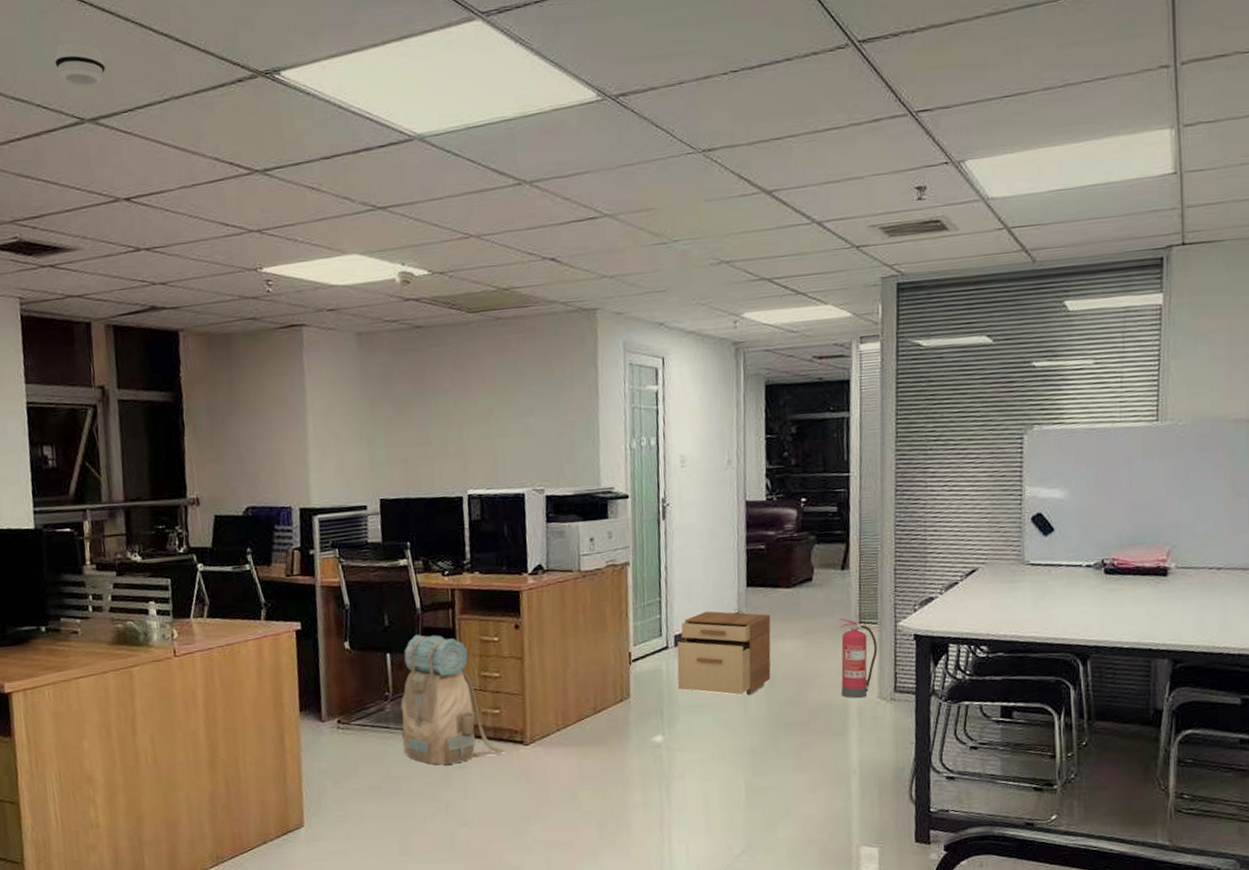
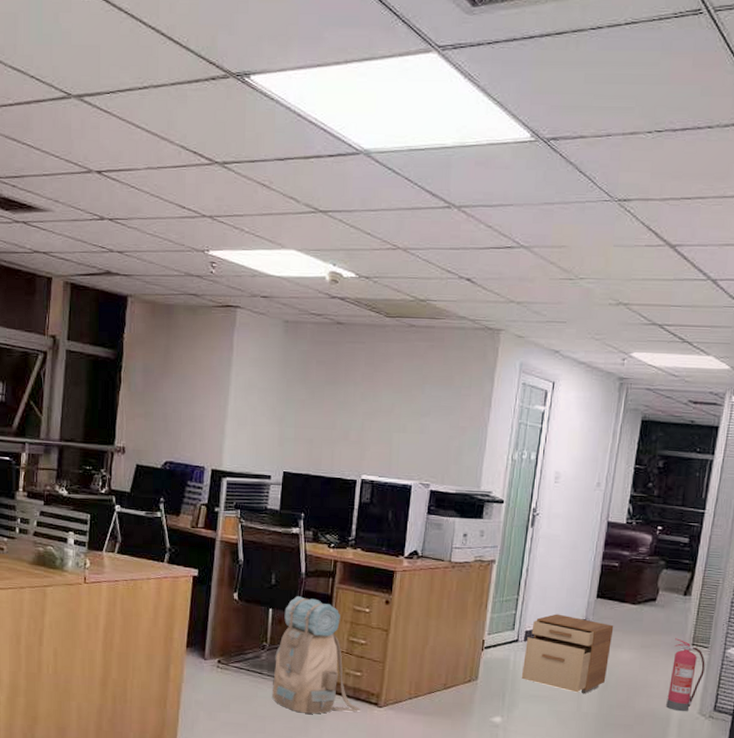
smoke detector: present [53,42,107,87] -> none [51,23,97,66]

